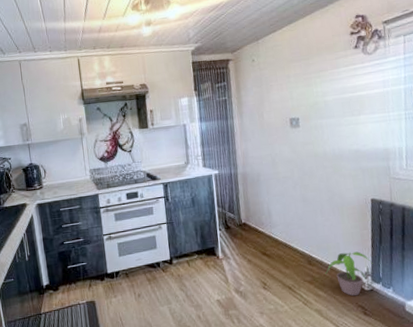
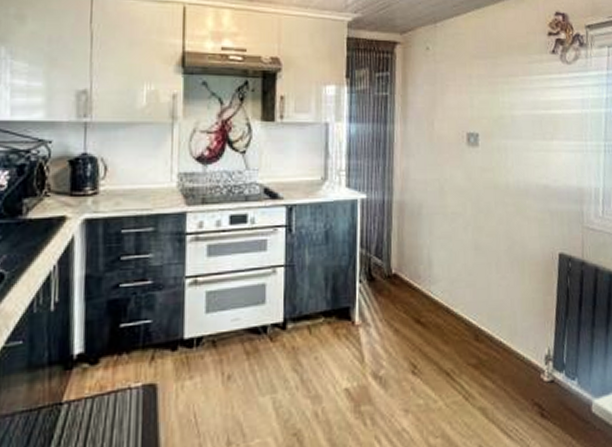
potted plant: present [325,251,373,296] -> none [495,325,556,389]

